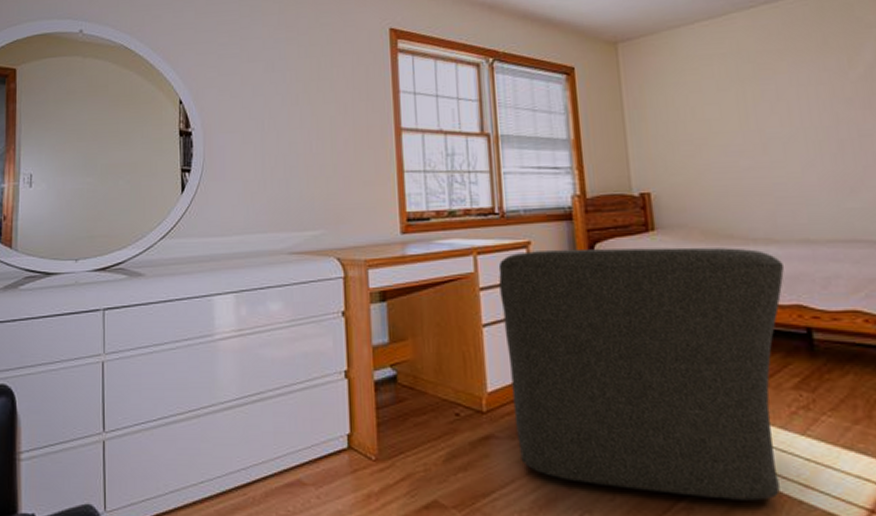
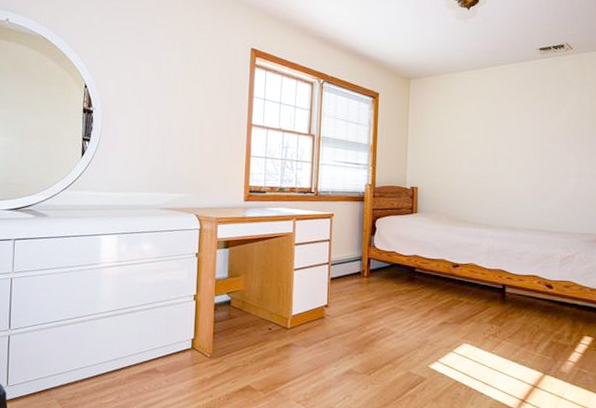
chair: present [498,247,785,501] -> none [308,220,496,392]

